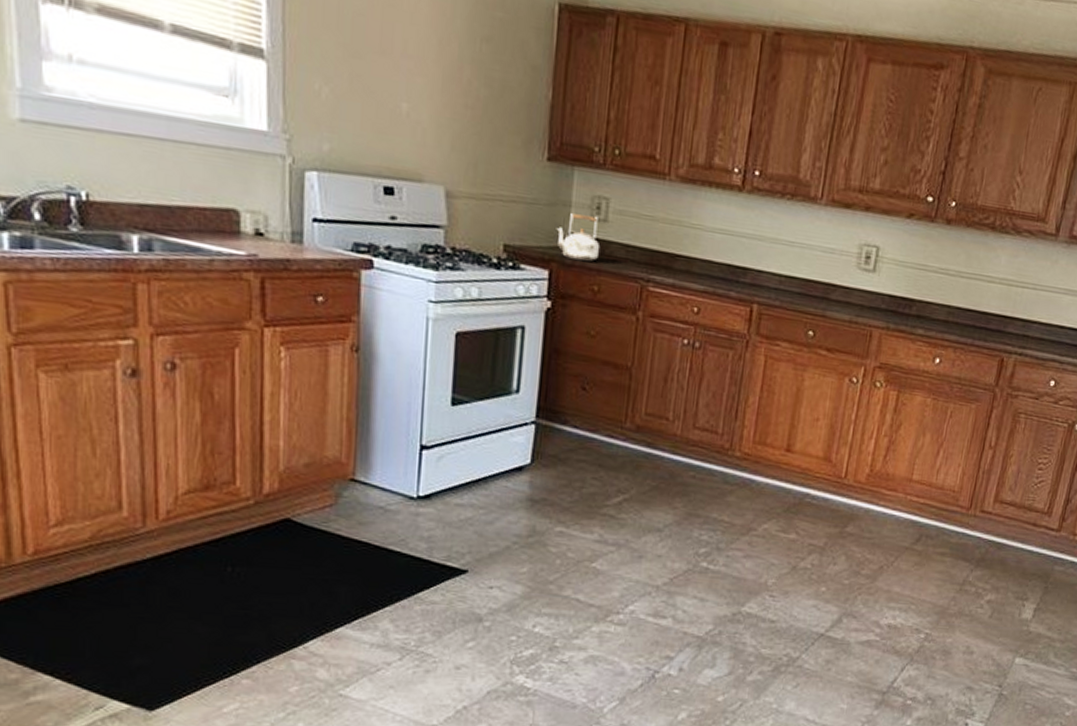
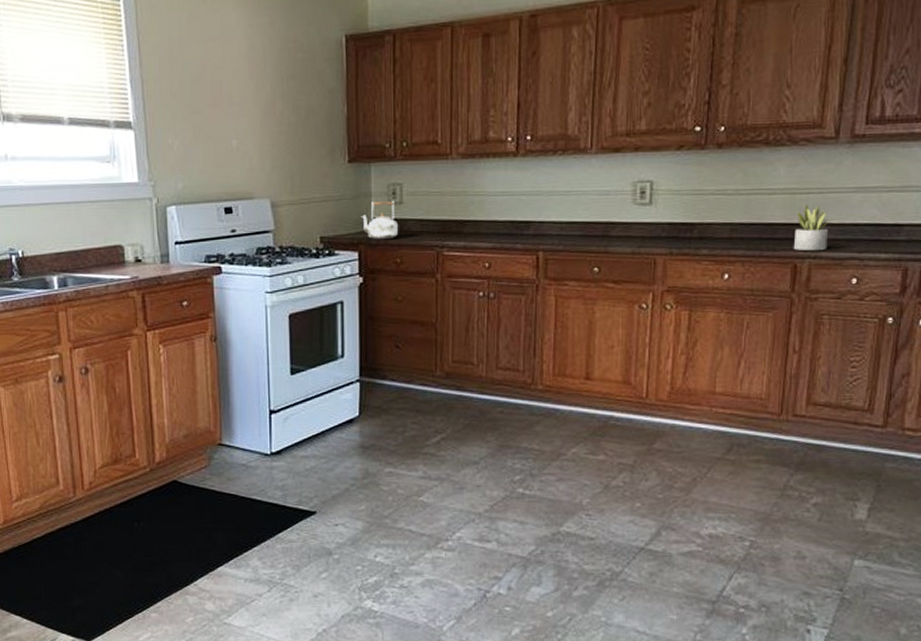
succulent plant: none [1002,298,1040,348] -> present [793,204,831,251]

